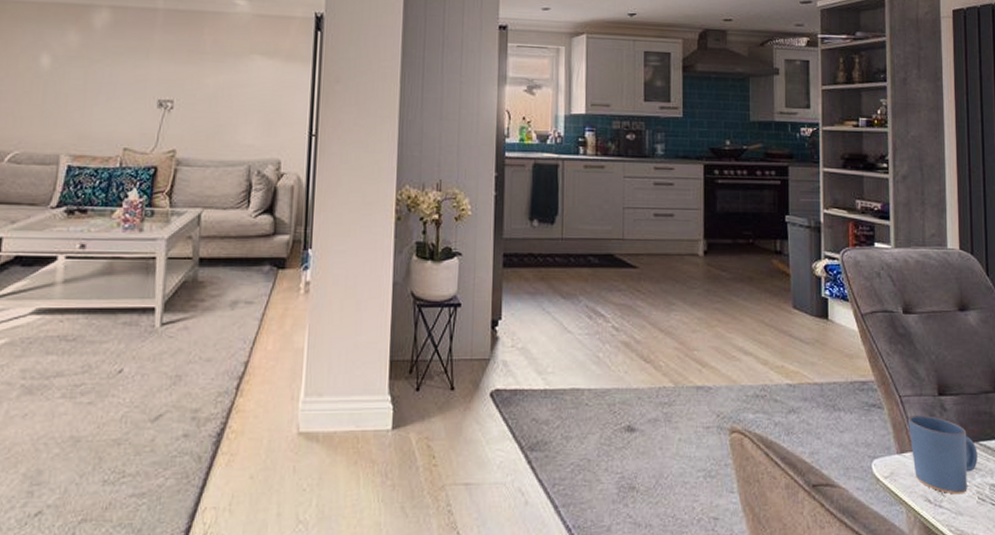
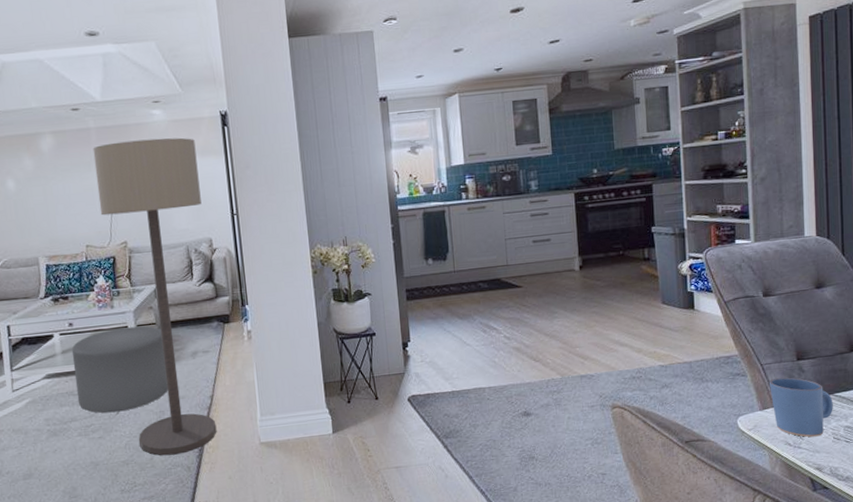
pouf: none [70,258,198,370] -> present [71,326,168,413]
floor lamp: none [139,29,280,438] -> present [93,137,217,456]

